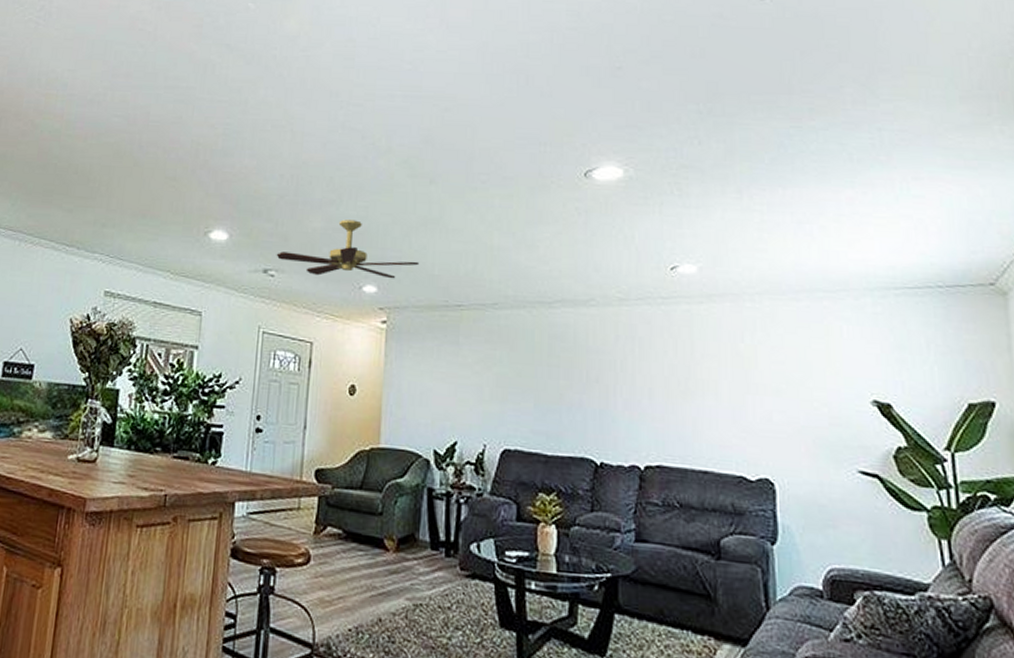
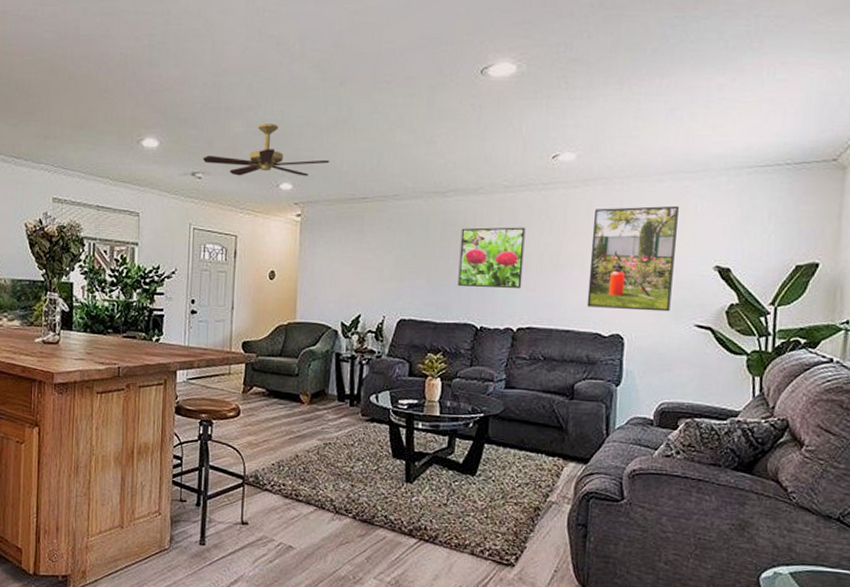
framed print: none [571,344,646,419] -> present [458,227,526,289]
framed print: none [724,327,826,454] -> present [586,205,679,312]

